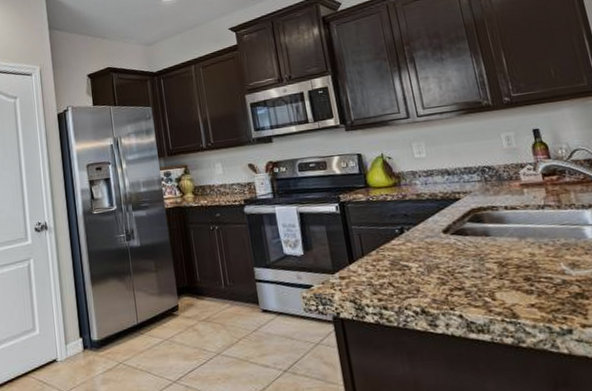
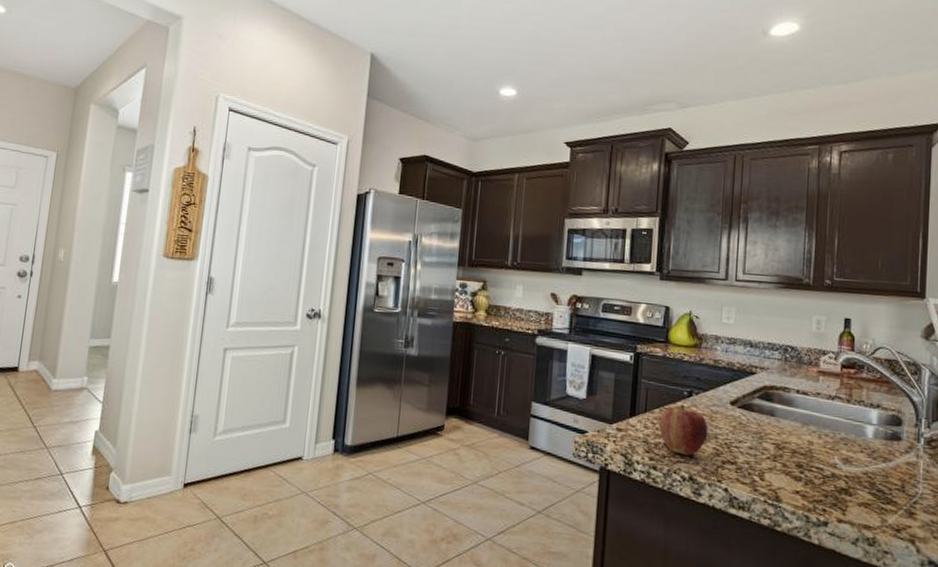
apple: none [378,242,430,290] -> present [659,404,709,456]

